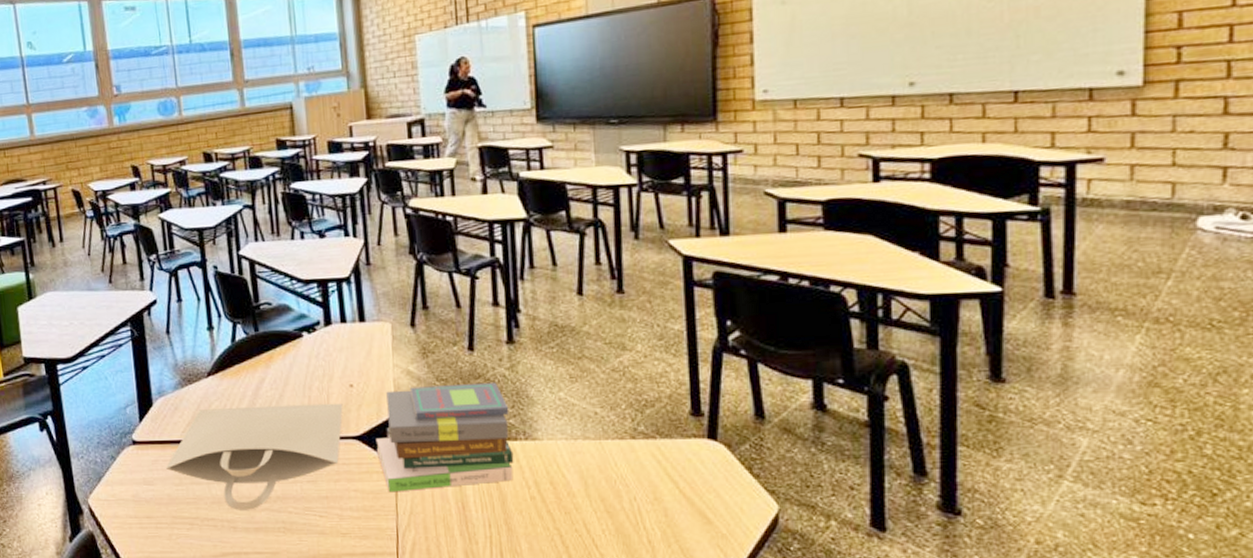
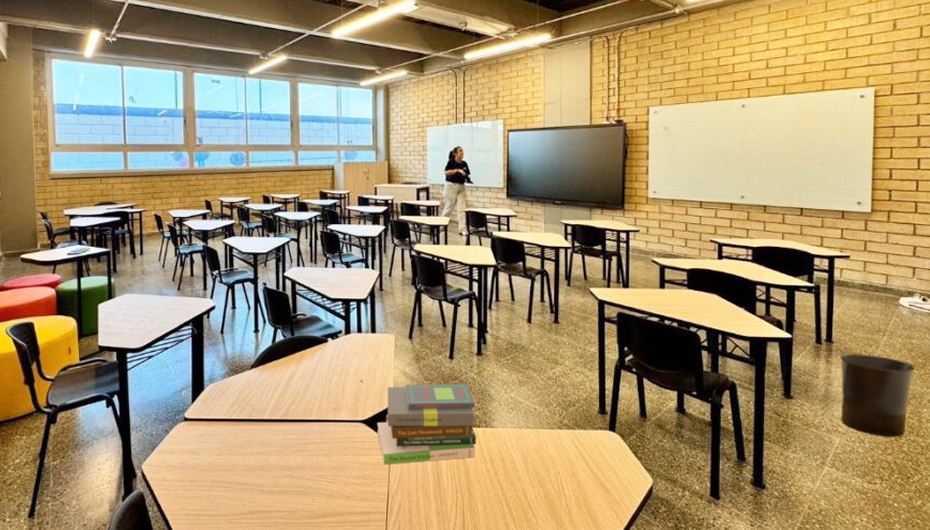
tote bag: present [165,403,343,510] -> none [209,394,354,477]
waste bin: none [1088,309,1228,435] -> present [840,354,916,437]

